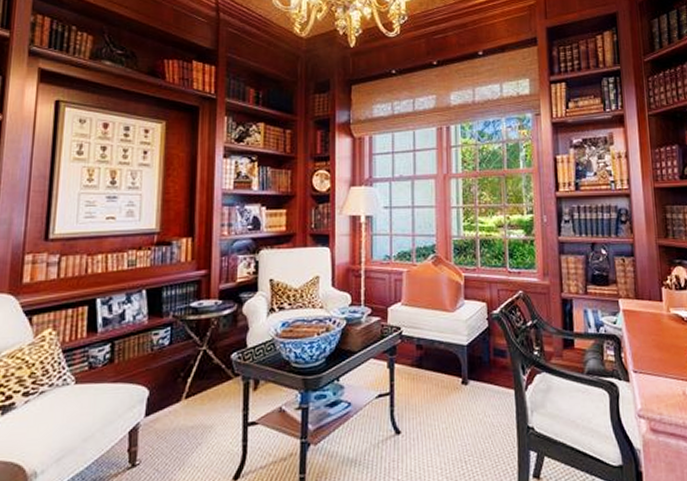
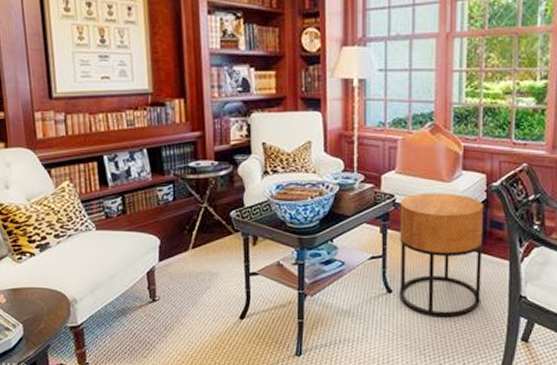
side table: none [406,322,490,459] -> present [400,193,484,318]

